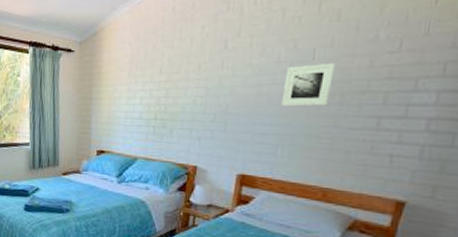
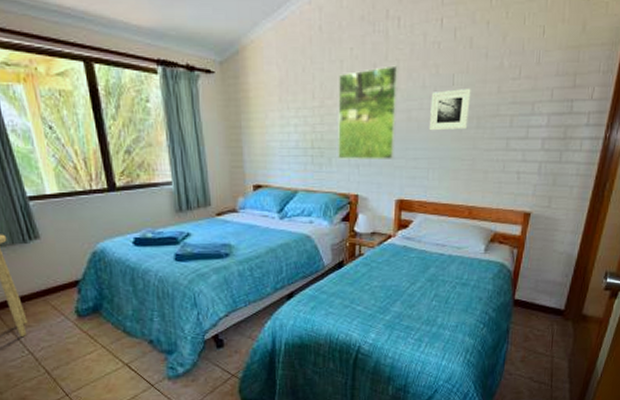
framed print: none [179,41,251,134] -> present [337,65,399,161]

